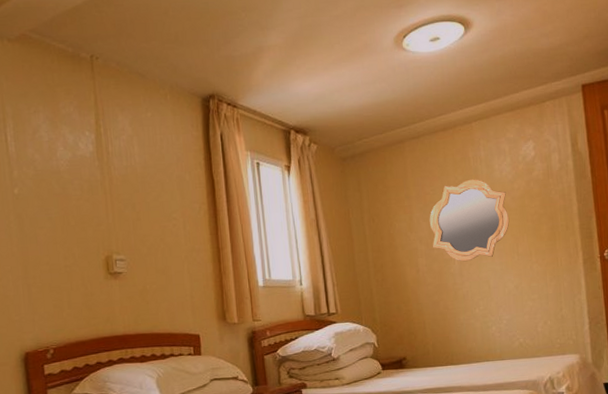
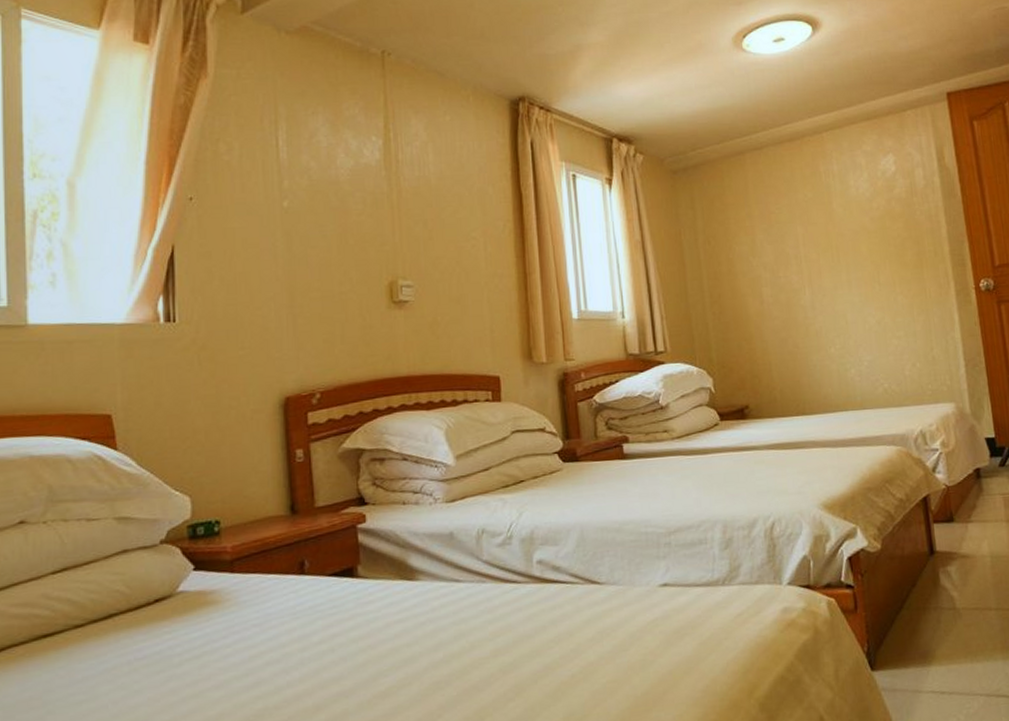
mirror: present [429,179,510,262] -> none [774,196,869,292]

